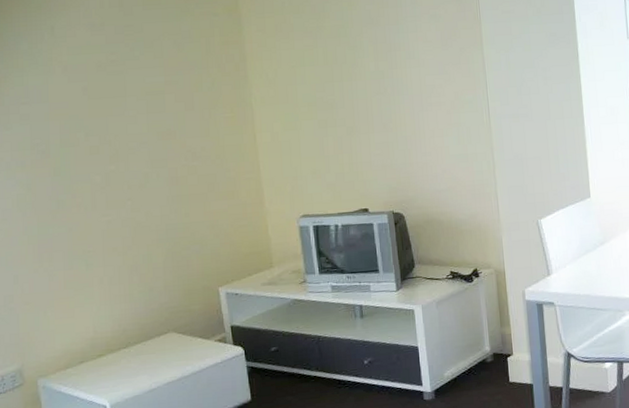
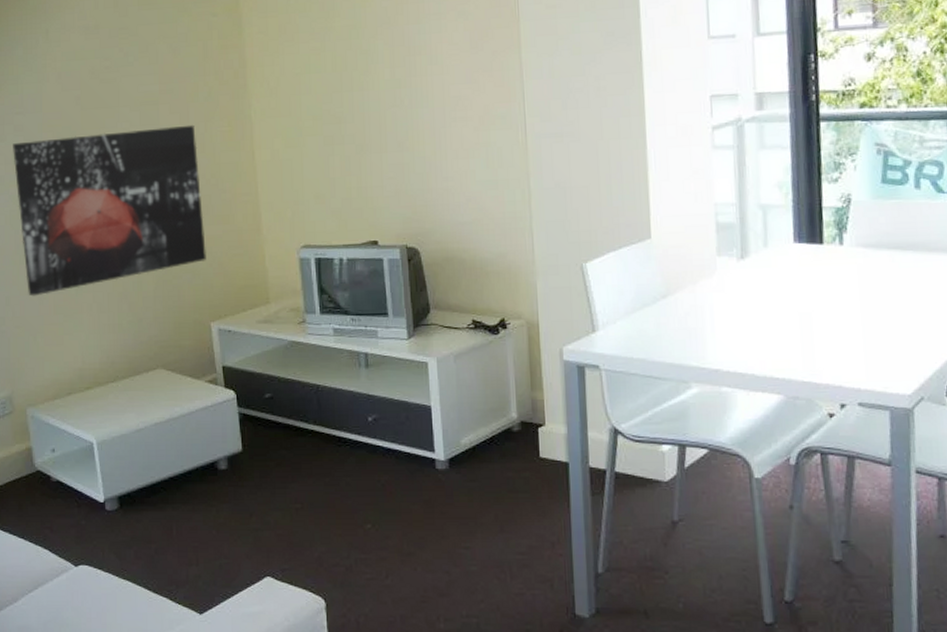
wall art: none [19,112,213,274] -> present [13,124,206,297]

